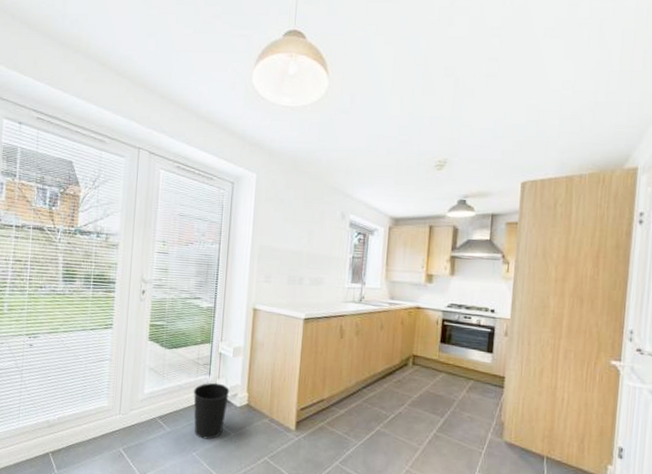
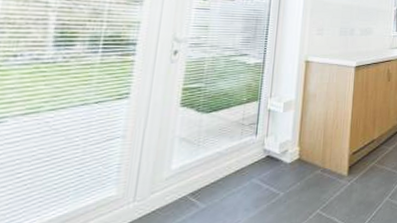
wastebasket: present [193,382,230,440] -> none [236,142,280,207]

